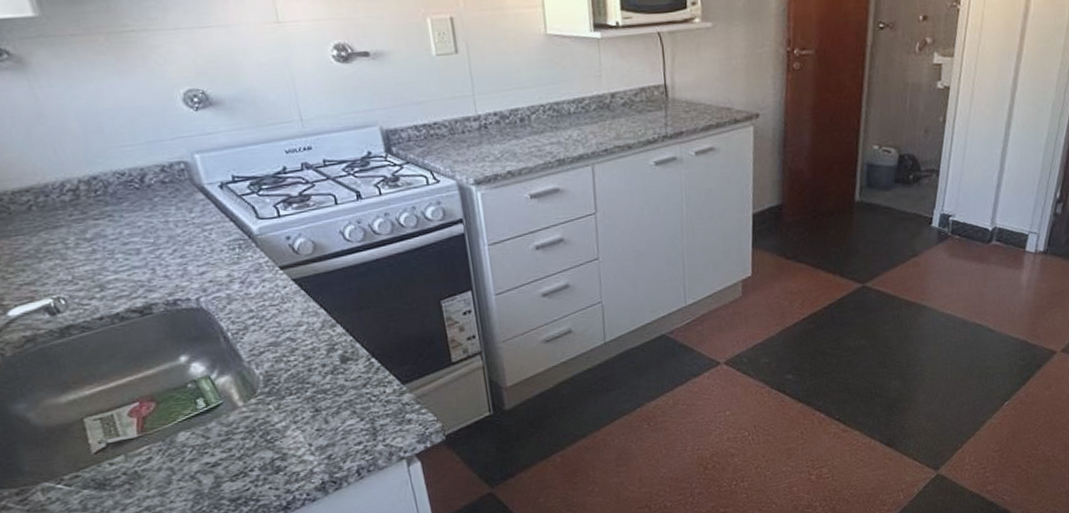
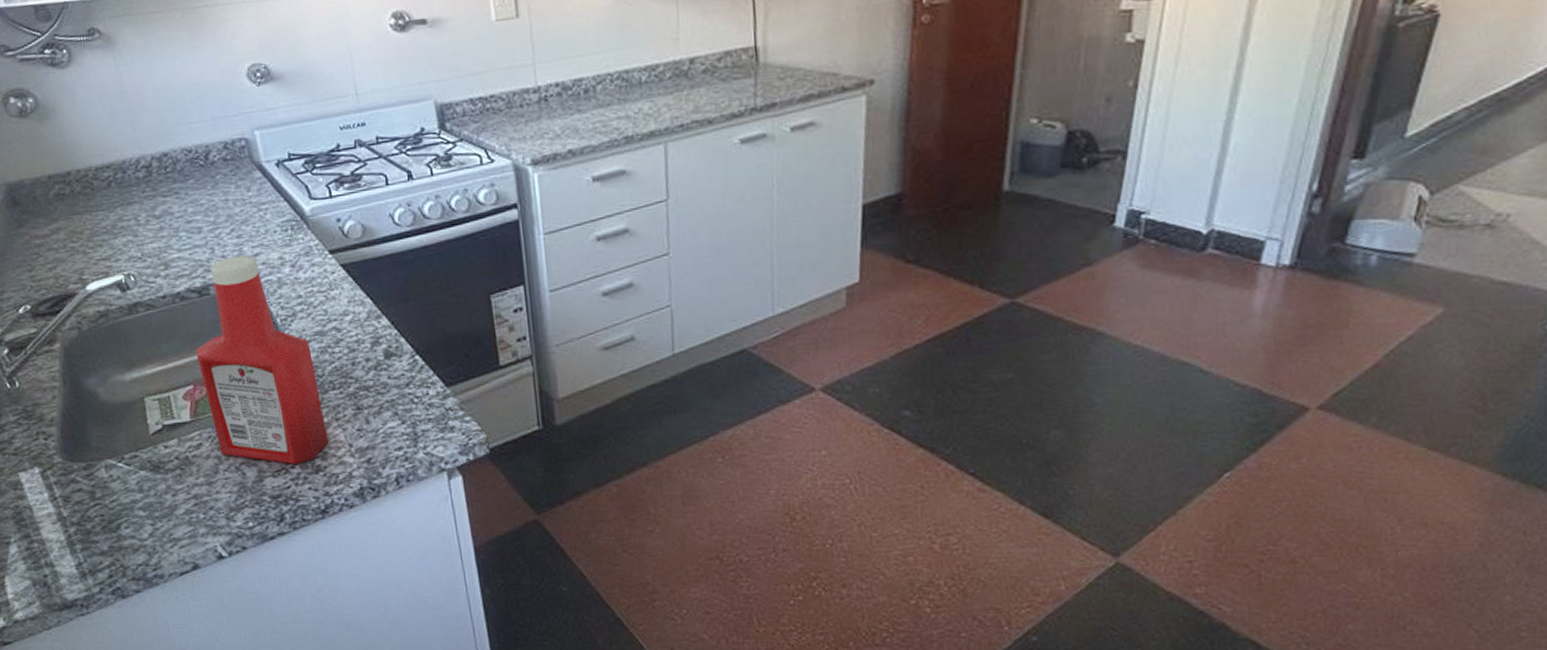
ketchup bottle: none [139,274,288,468] -> present [195,255,329,464]

